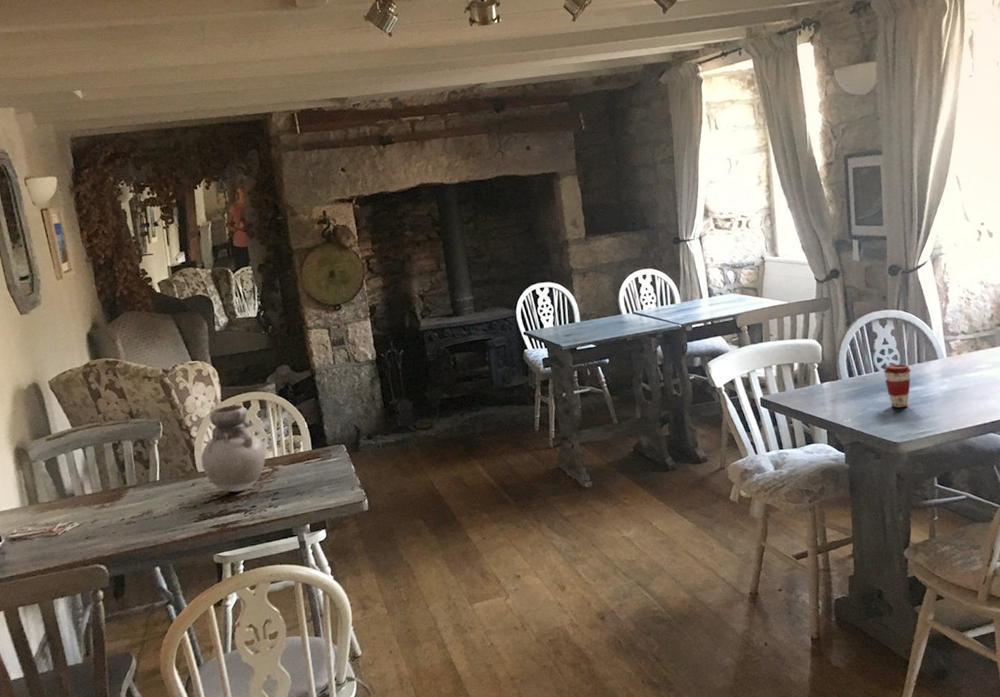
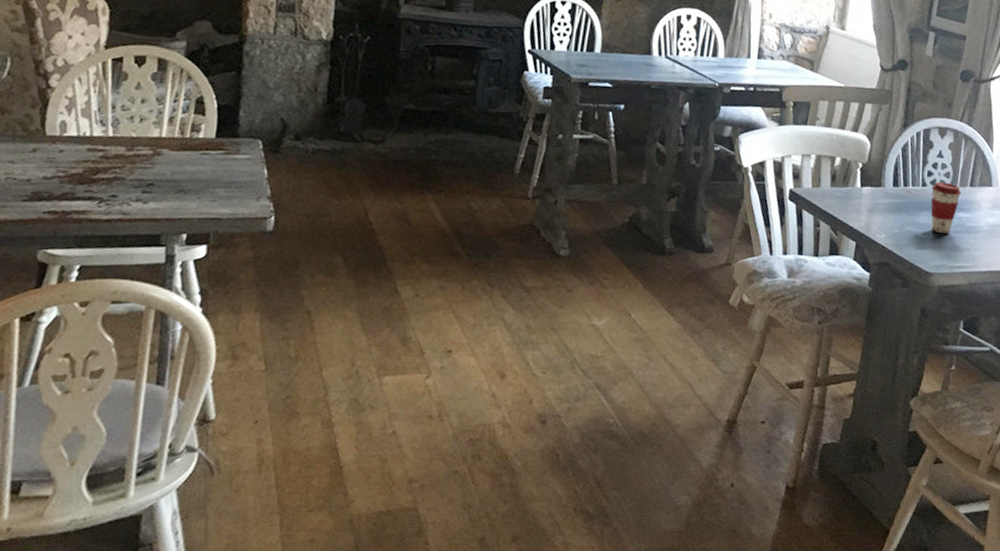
vase: present [201,404,266,493] -> none [53,55,150,173]

